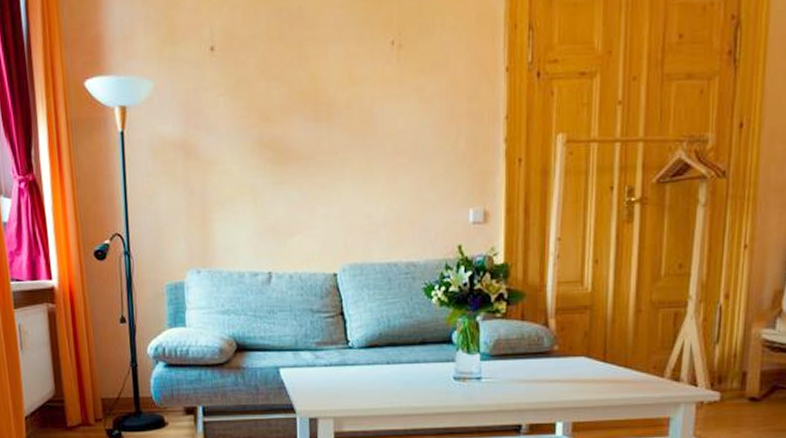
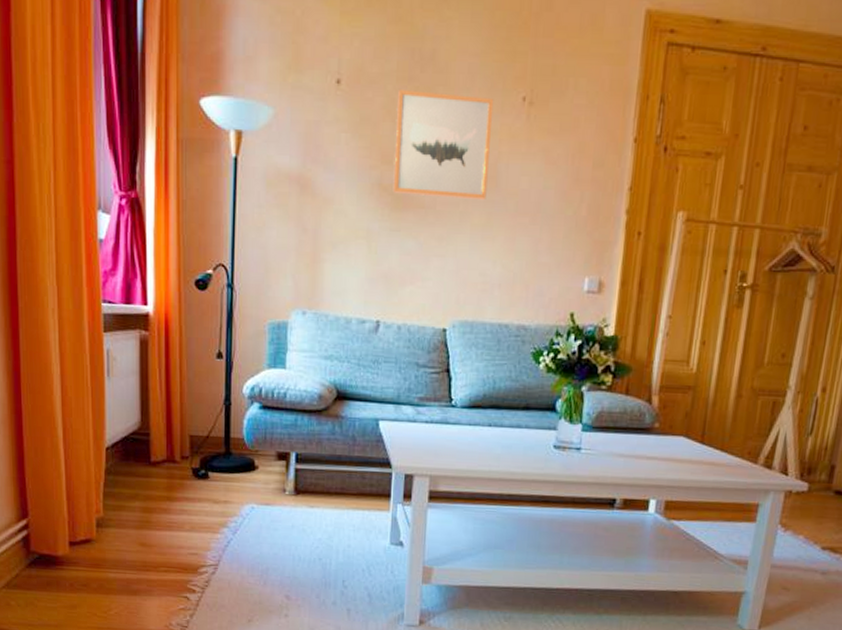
wall art: none [270,45,364,149] -> present [392,90,494,201]

